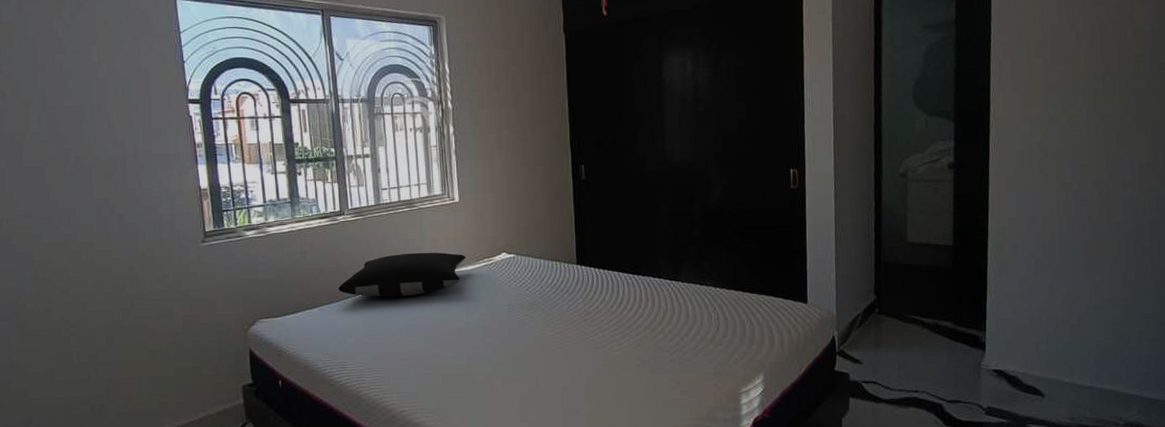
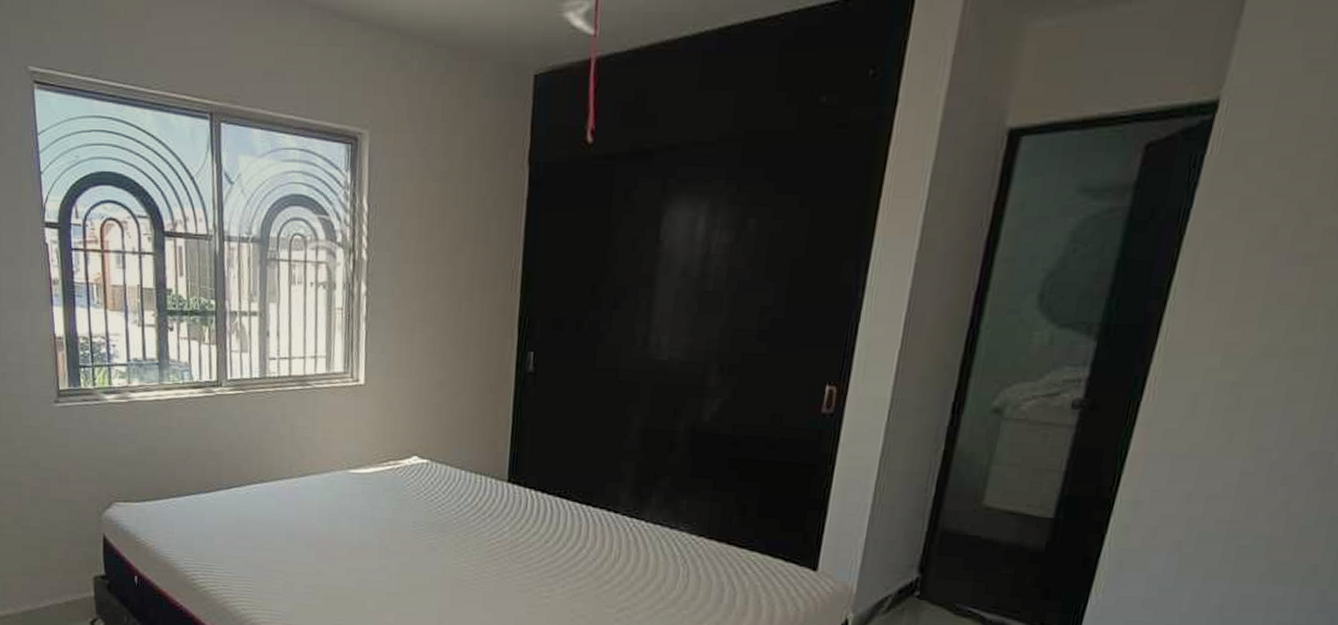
pillow: present [338,252,466,297] -> none [209,442,366,497]

